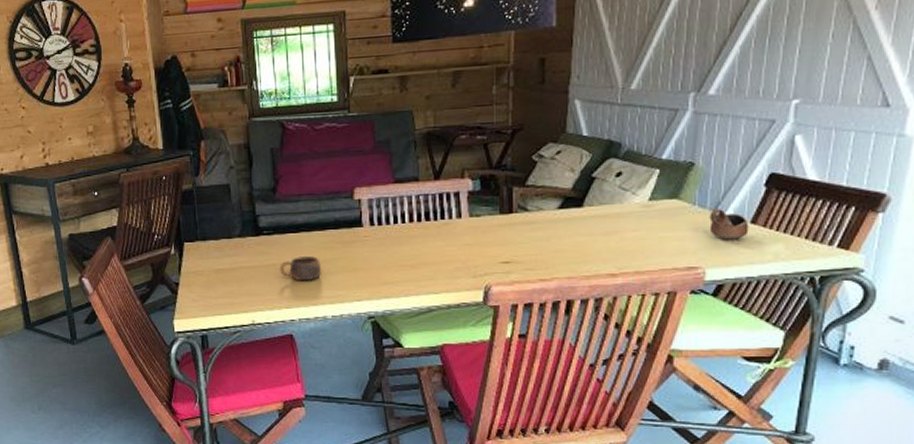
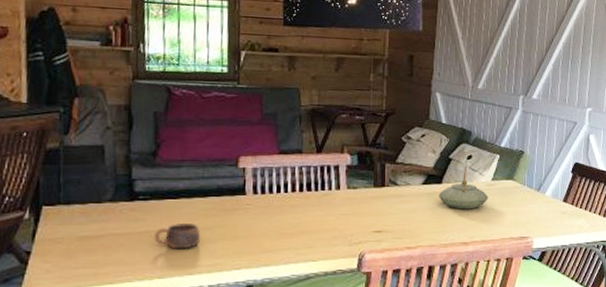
teapot: none [579,185,644,235] -> present [439,166,488,208]
cup: present [709,209,749,240] -> none [535,190,562,215]

